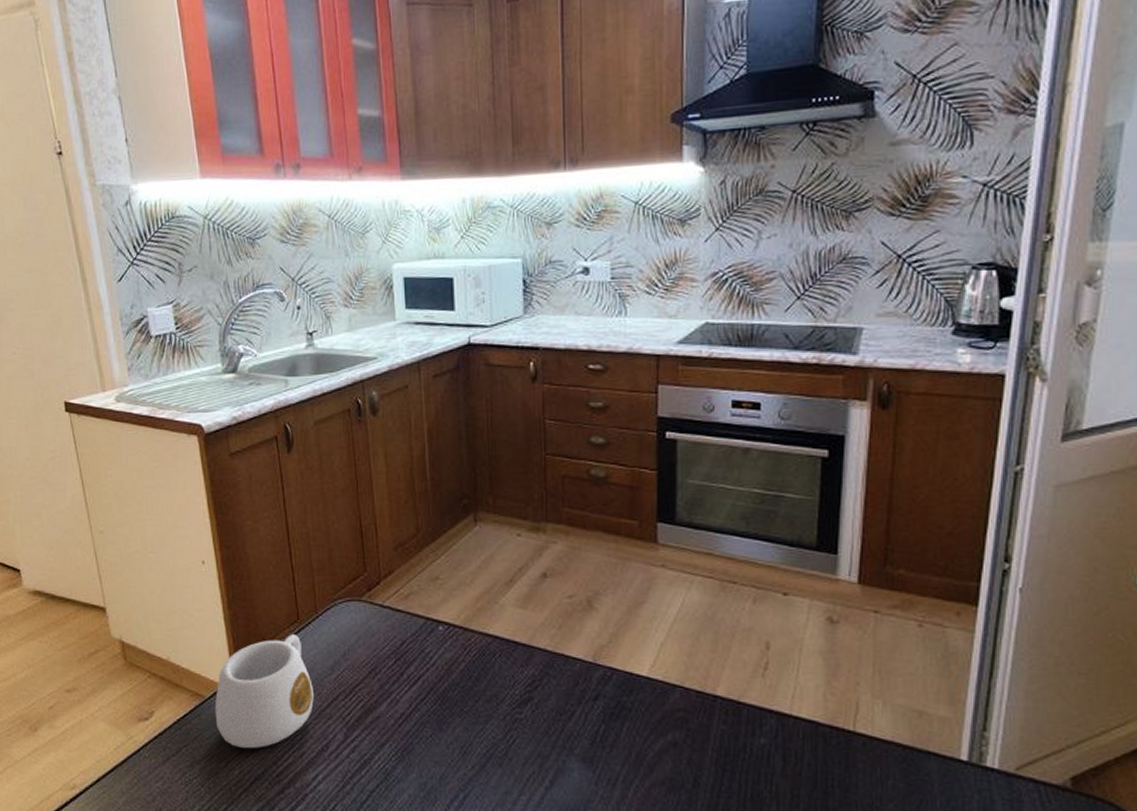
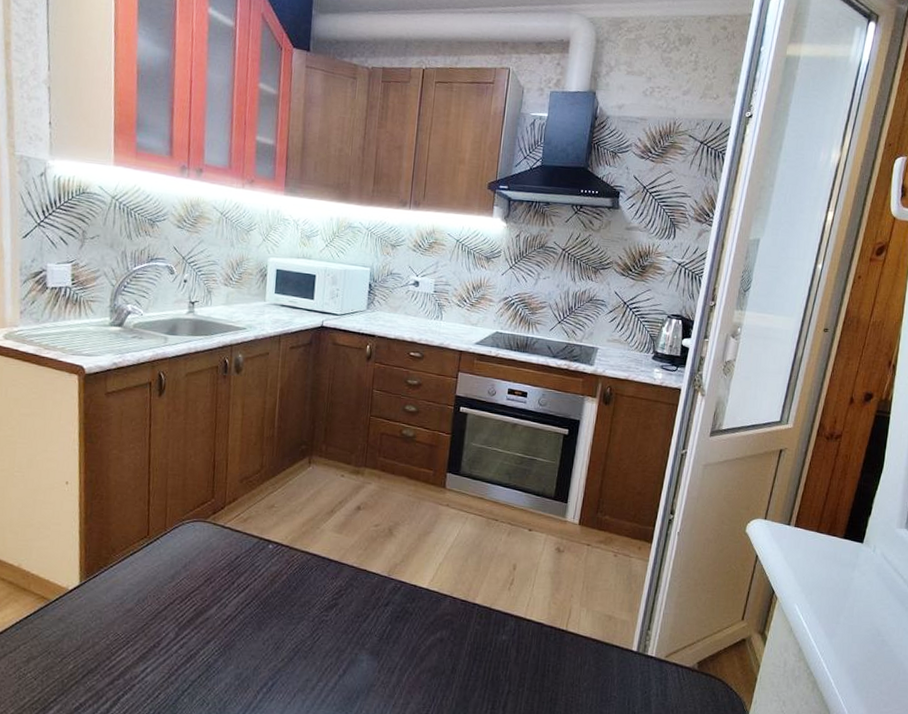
mug: present [214,634,315,749] -> none [57,548,154,646]

